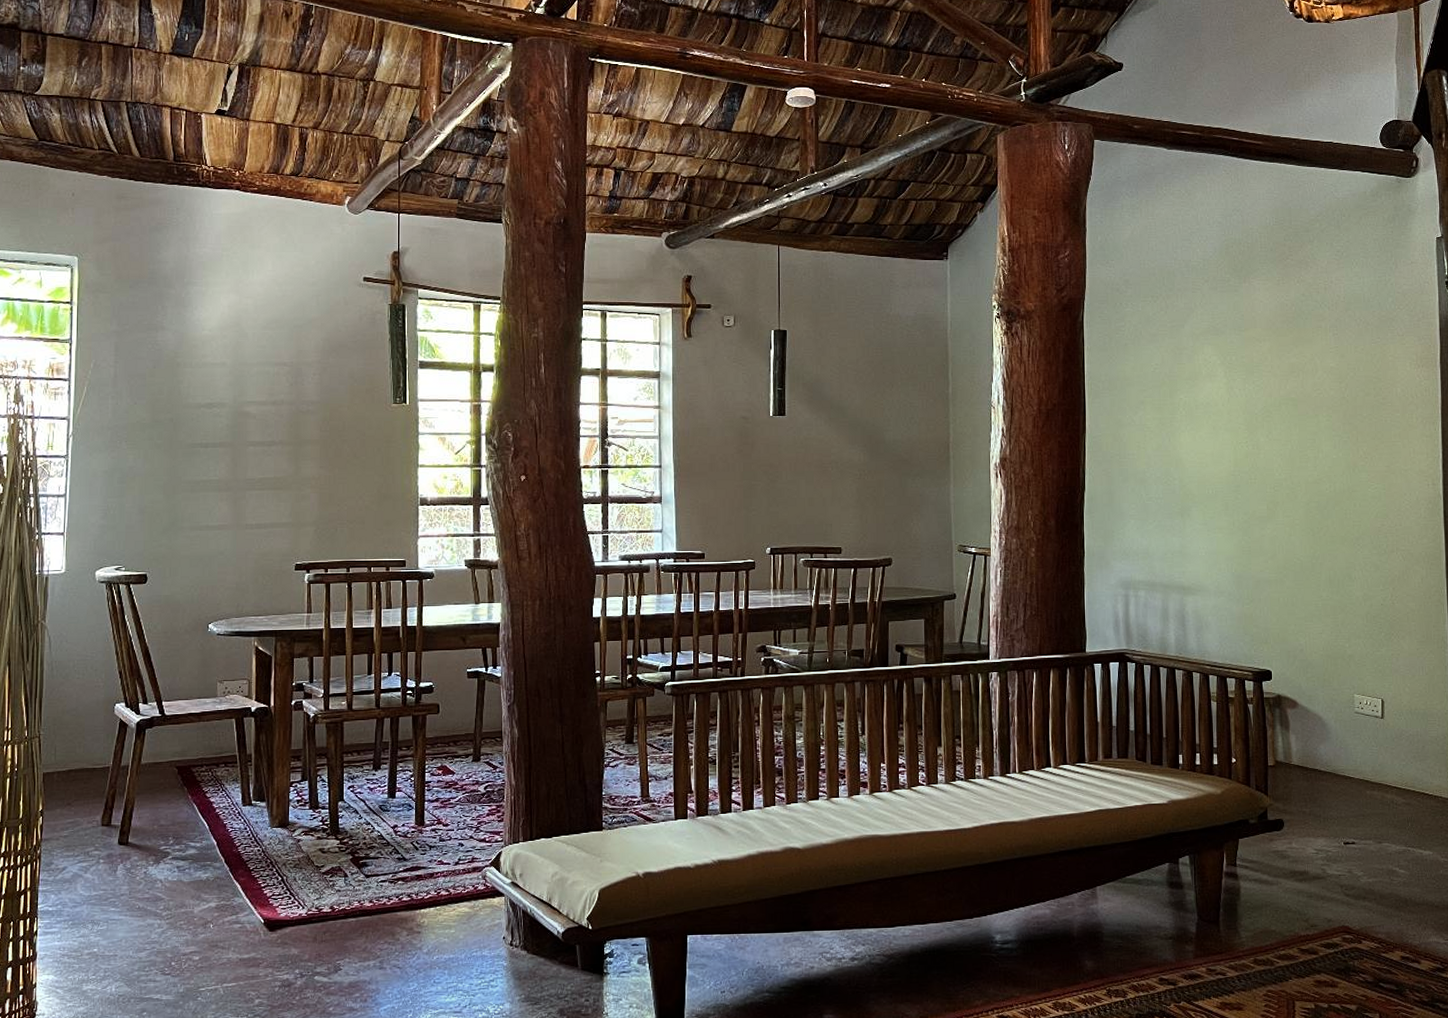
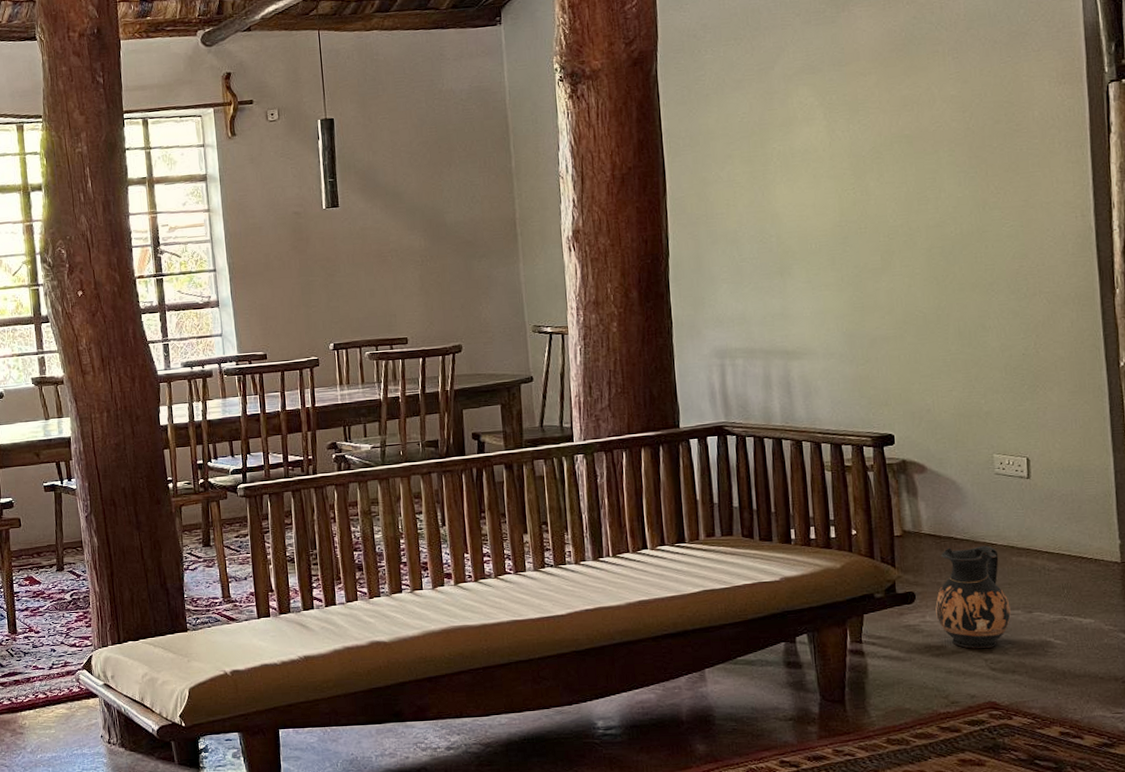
ceramic jug: none [1301,778,1364,875] -> present [935,545,1011,649]

